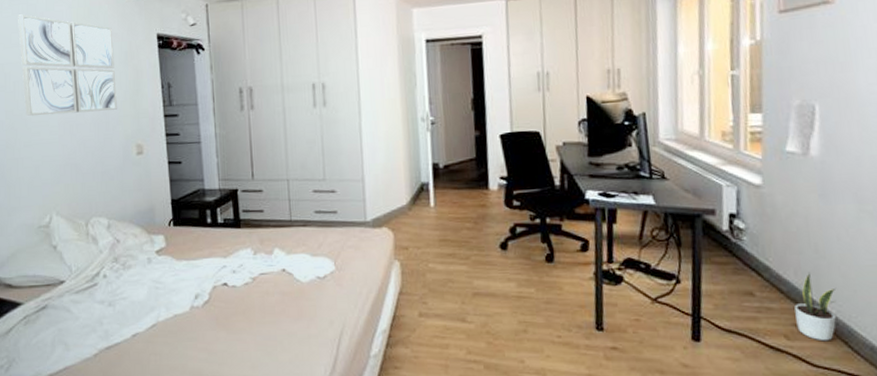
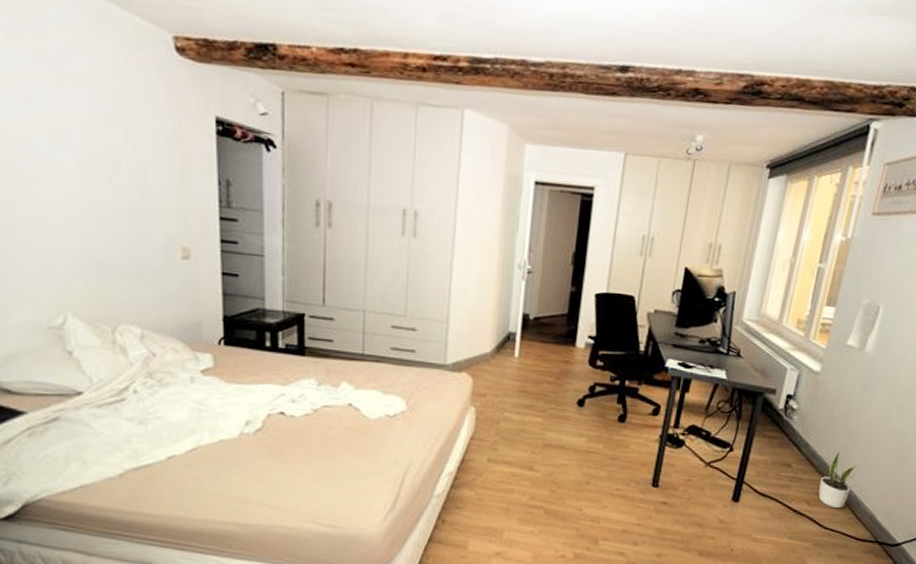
wall art: present [18,14,117,117] -> none [18,55,158,201]

